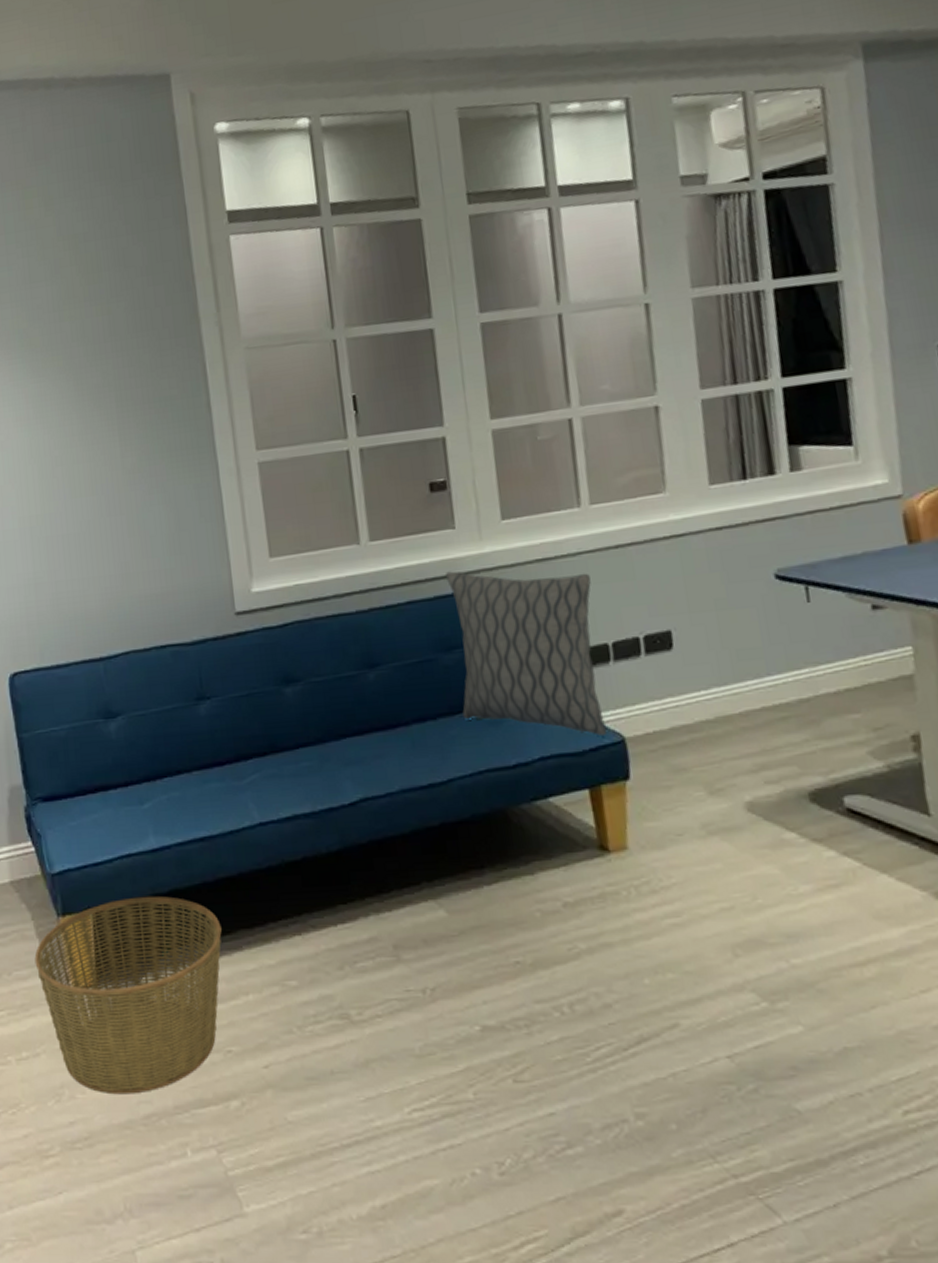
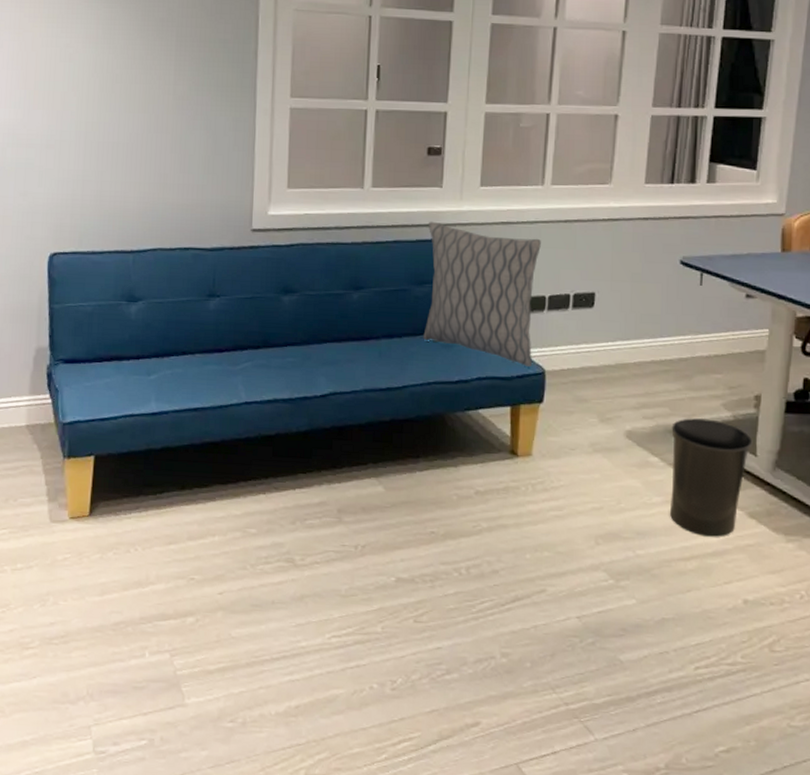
basket: present [34,895,222,1095] -> none [38,449,201,605]
waste bin: none [806,774,921,931] -> present [670,418,753,537]

